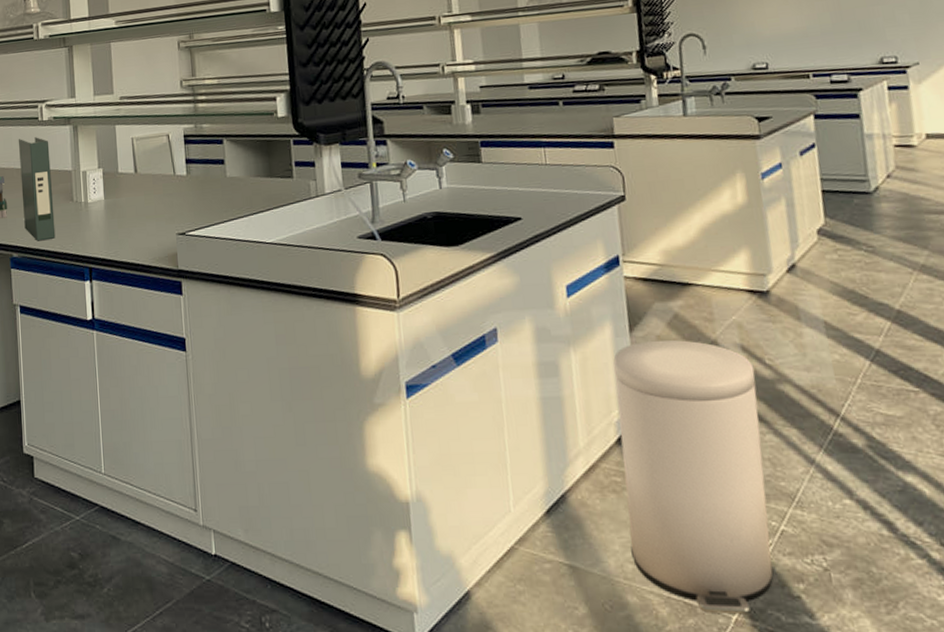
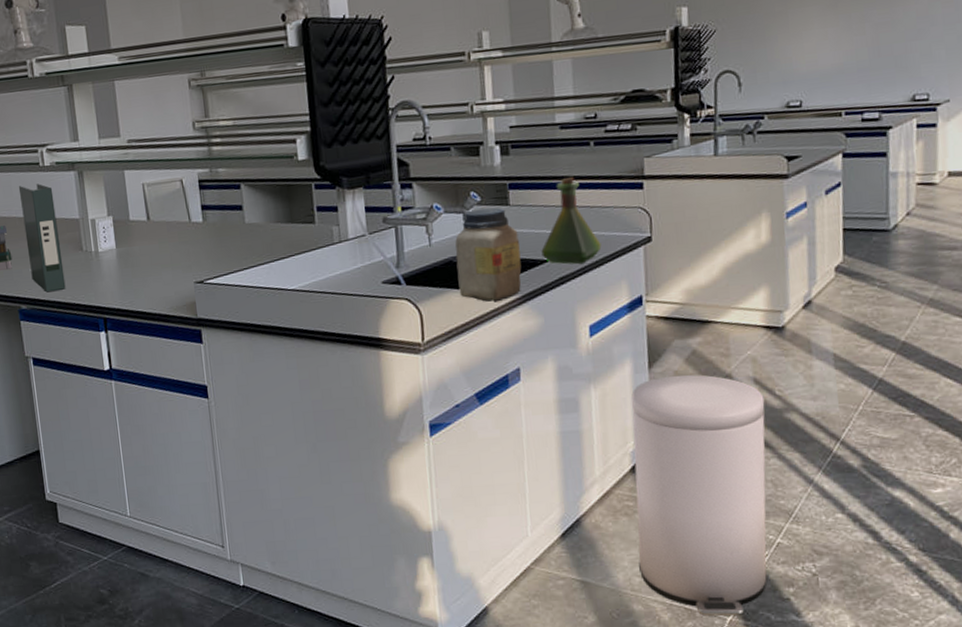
jar: none [429,164,496,260] -> present [455,207,522,302]
flask: none [514,136,575,223] -> present [541,177,602,265]

